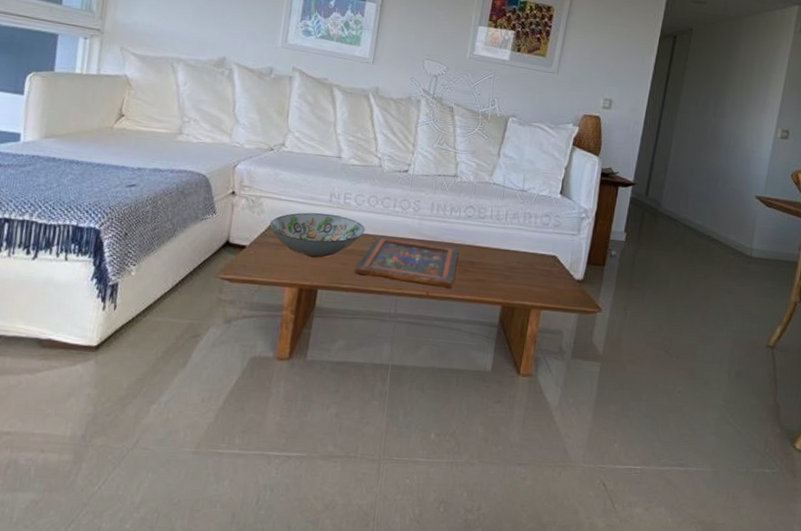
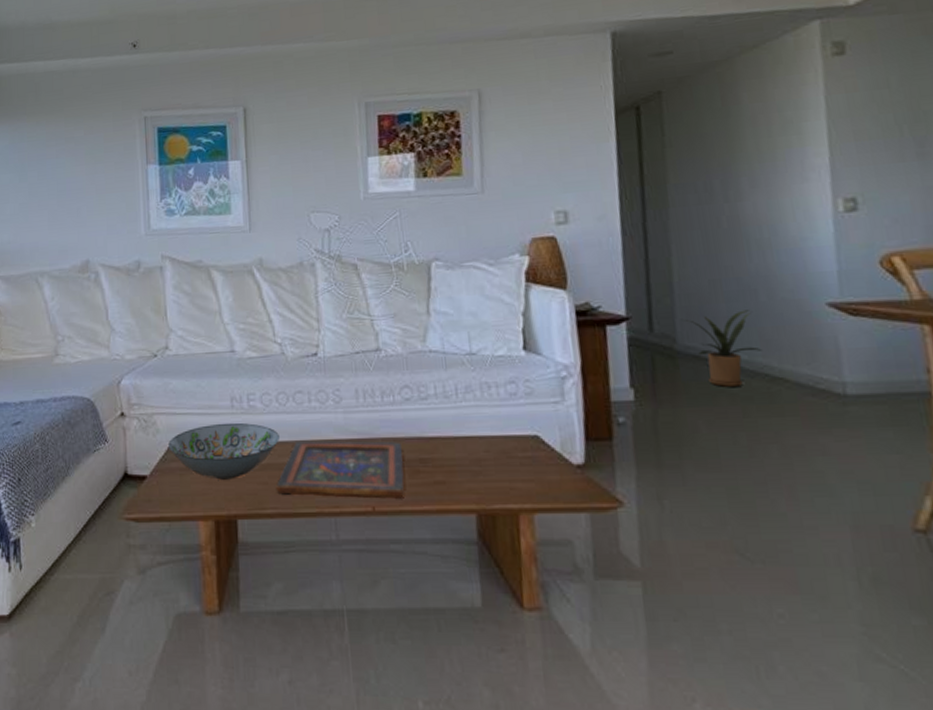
house plant: none [669,191,712,242] -> present [685,310,763,388]

